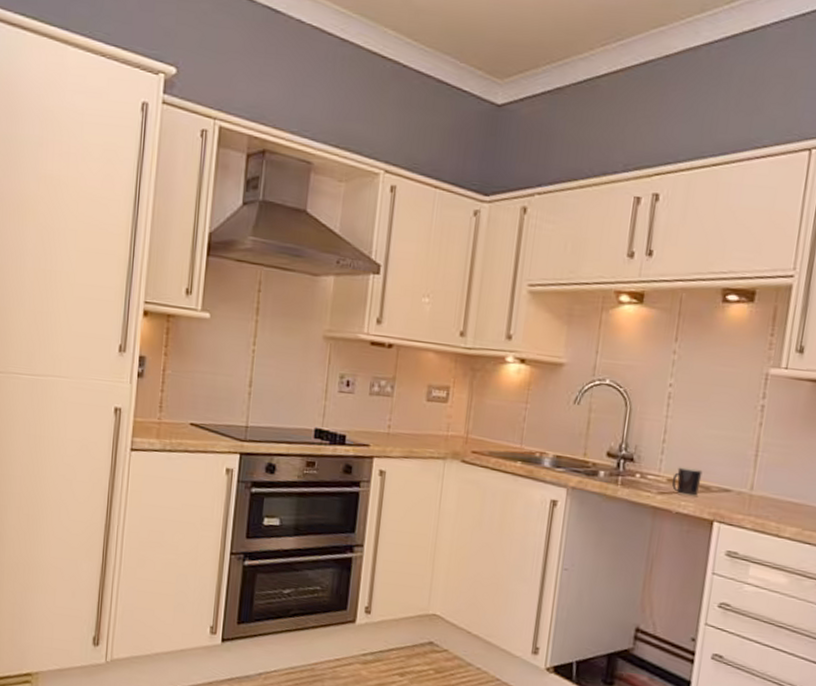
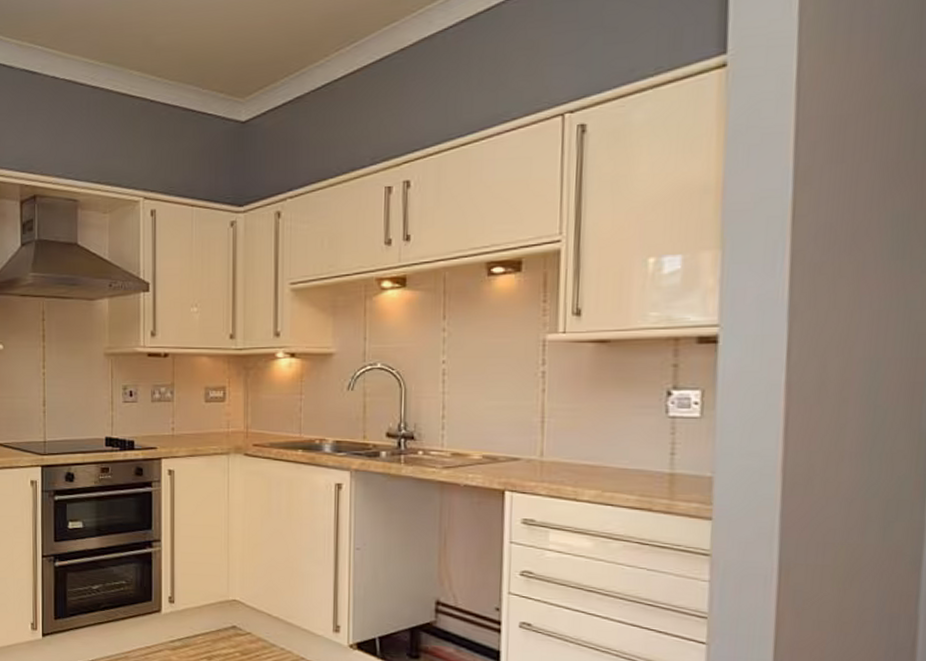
mug: present [671,467,703,498] -> none [456,441,487,470]

